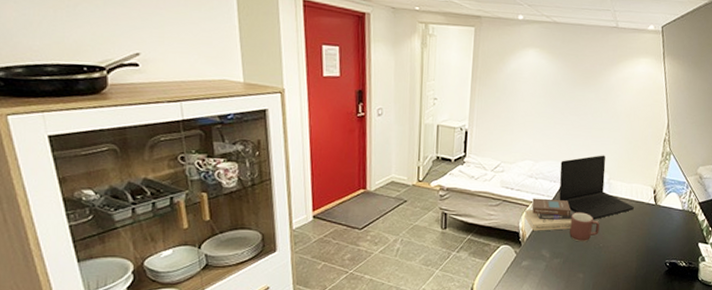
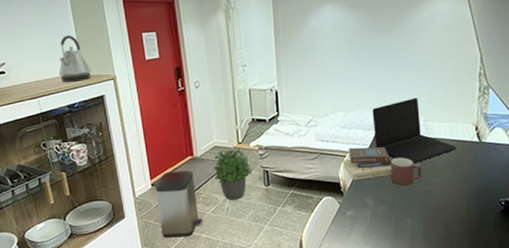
kettle: none [211,33,254,90] -> present [59,35,91,83]
pedal bin: none [316,204,371,277] -> present [155,170,205,238]
potted plant: none [387,186,431,241] -> present [213,148,253,200]

